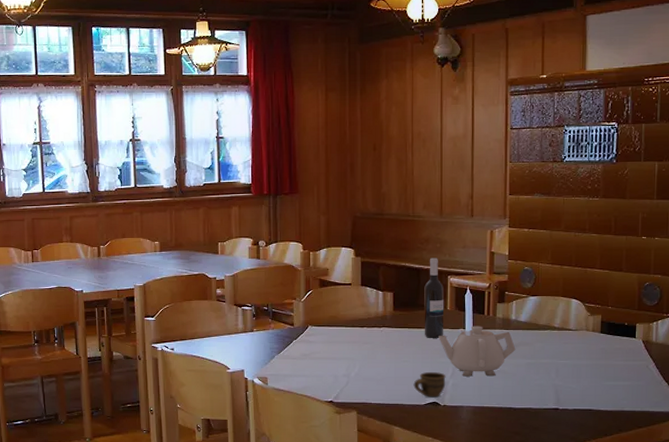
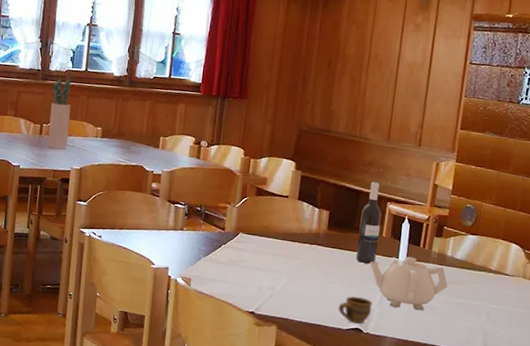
vase: none [105,190,127,269] -> present [47,72,72,150]

